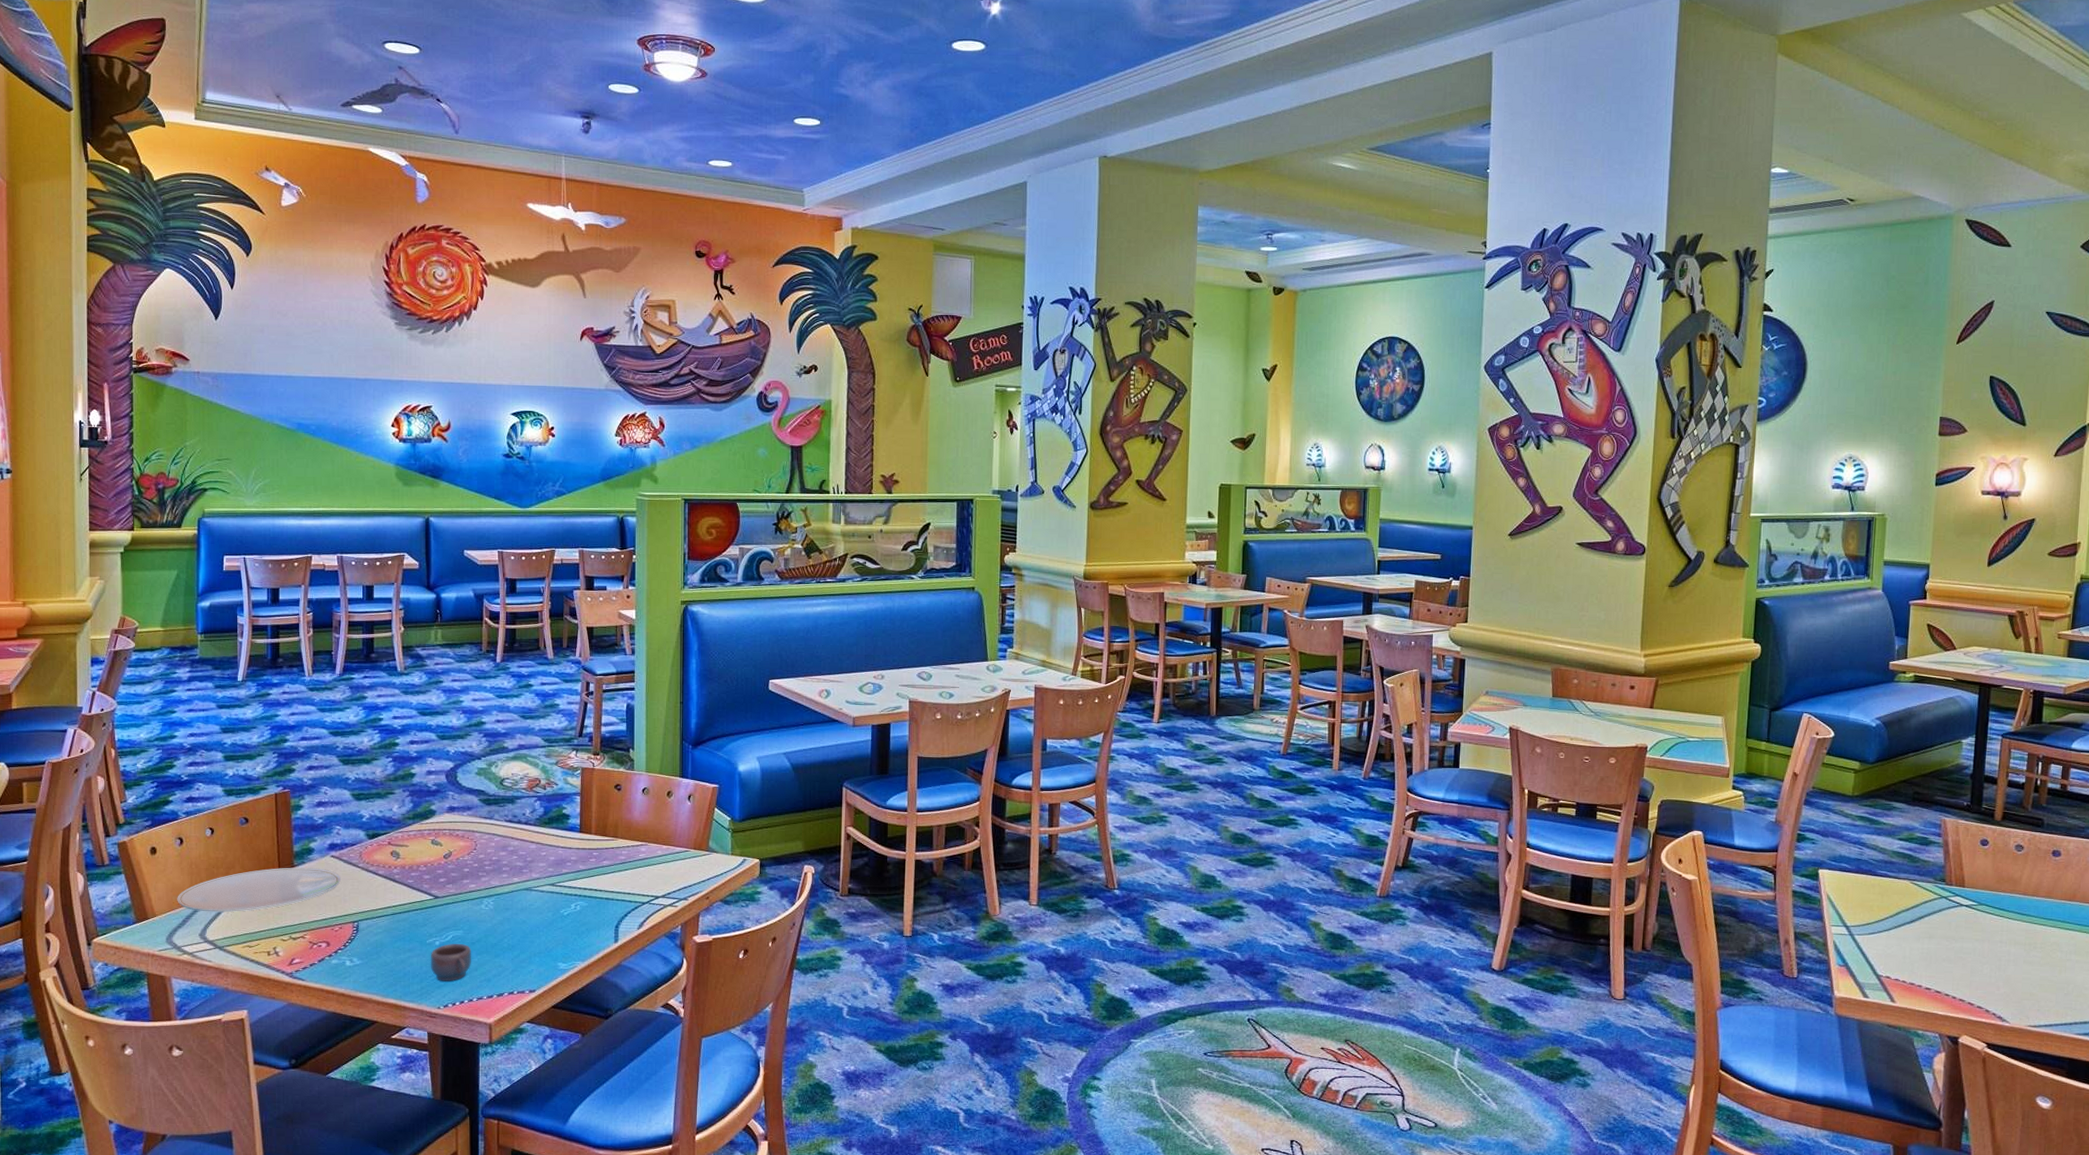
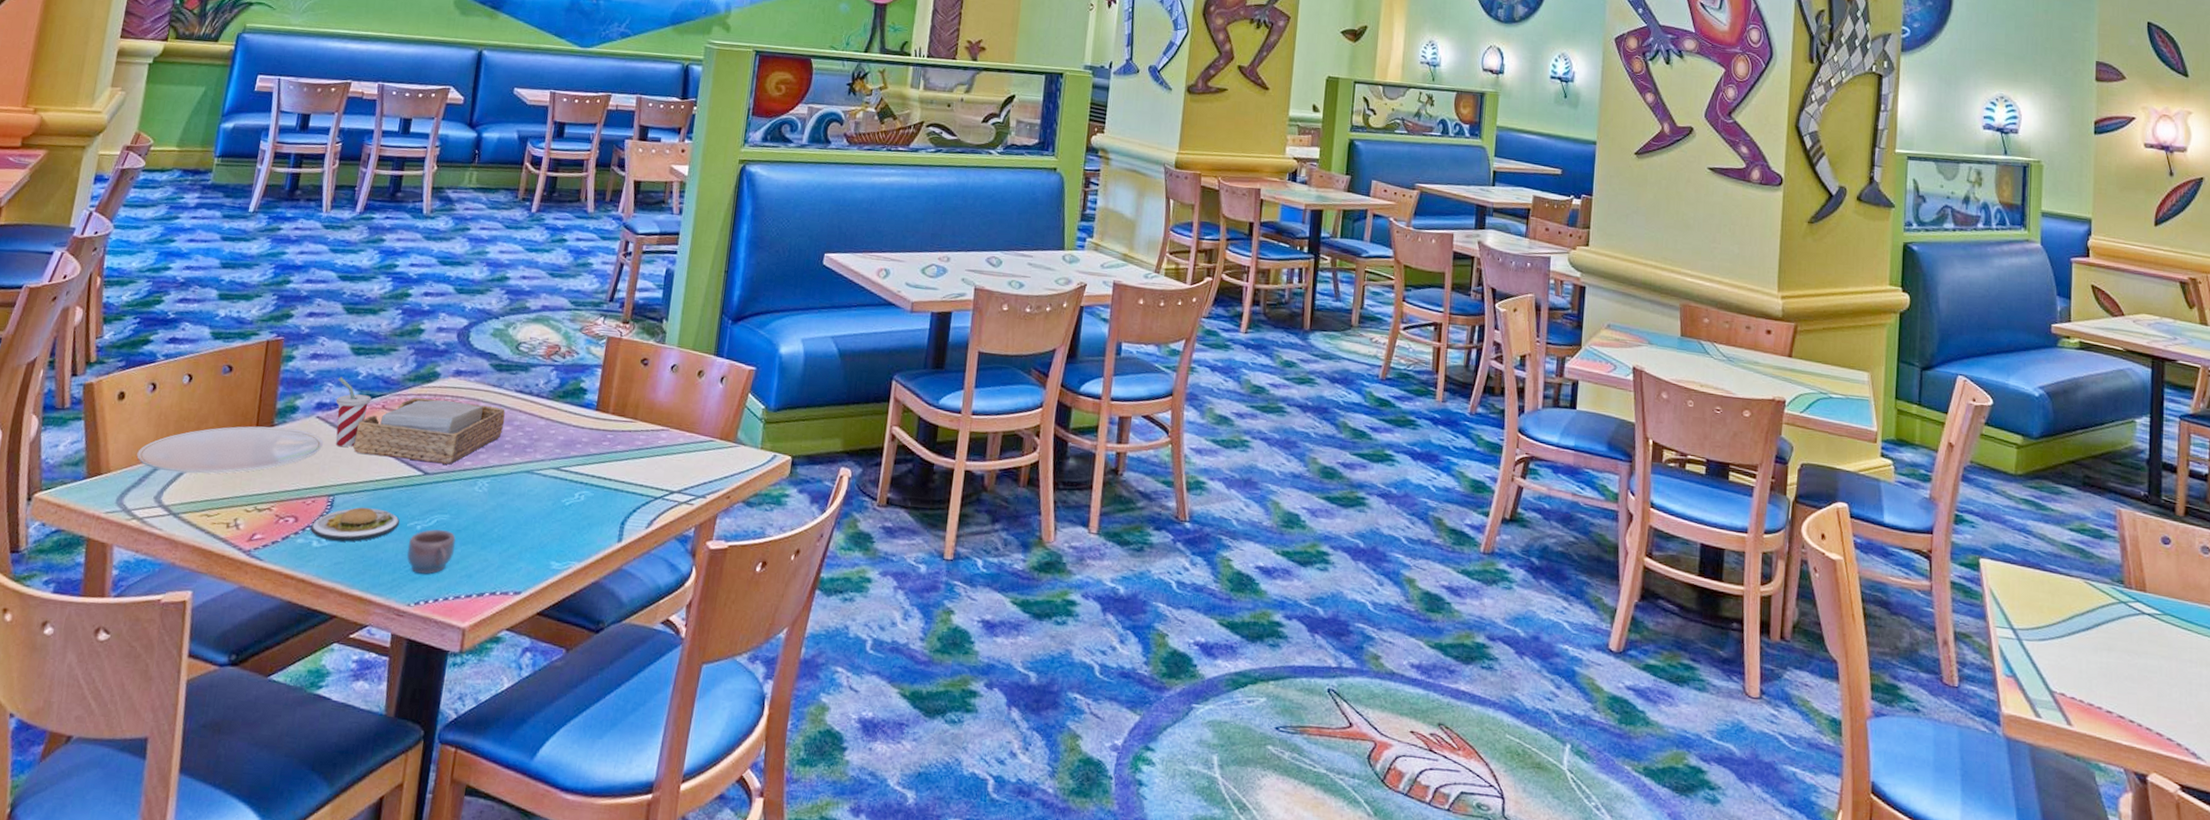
hamburger: none [342,929,419,960] -> present [310,507,400,542]
beverage cup: none [344,820,377,880] -> present [335,377,372,447]
napkin holder: none [368,833,500,888] -> present [353,398,505,465]

